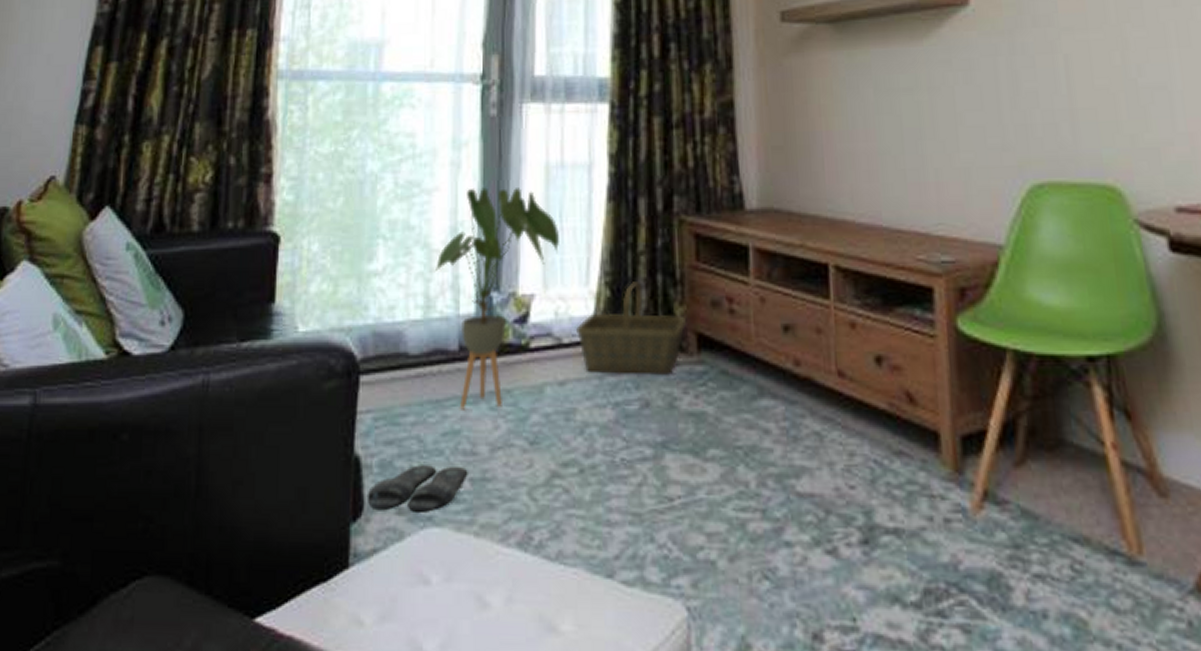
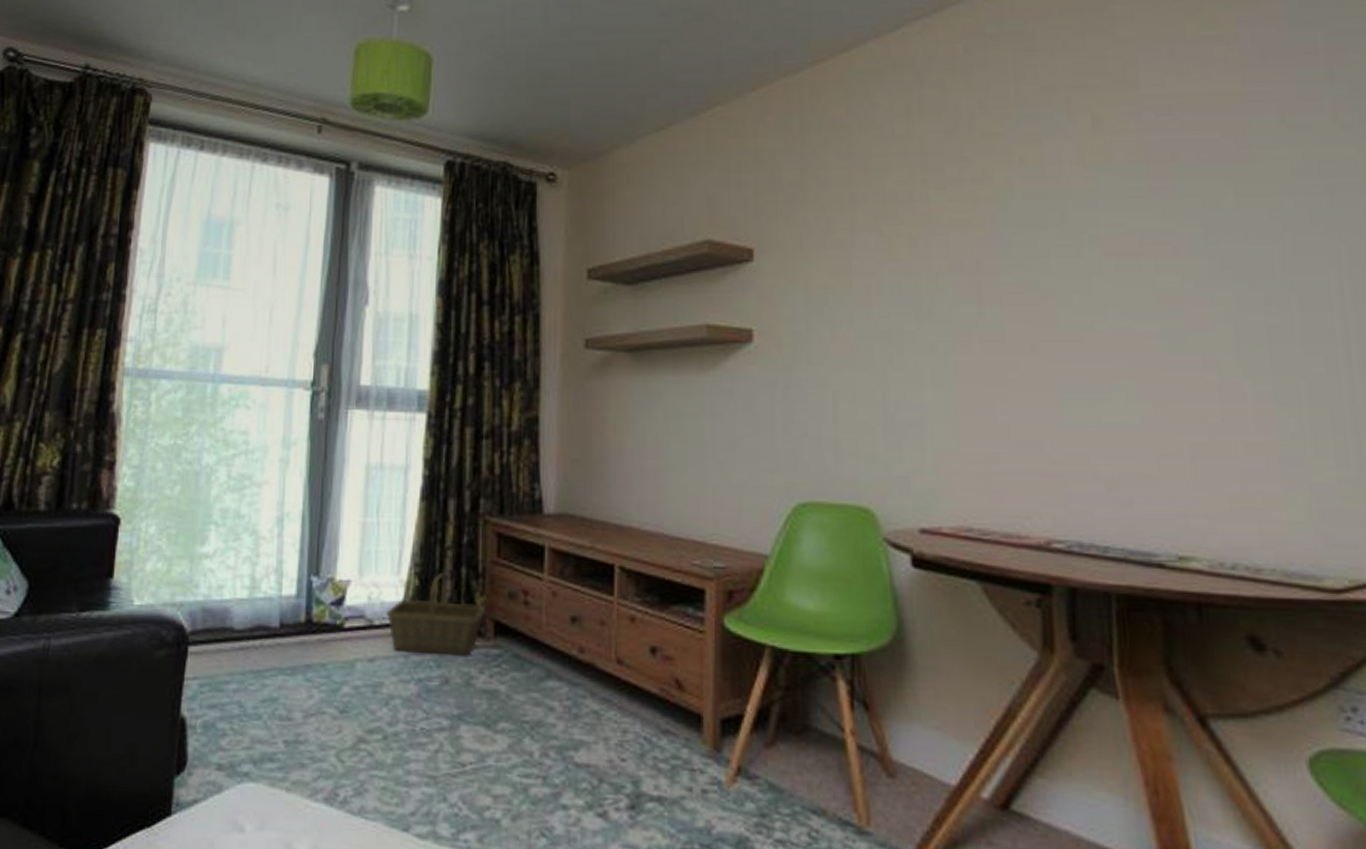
slippers: present [366,465,467,512] -> none [190,727,282,769]
house plant: present [434,187,560,410] -> none [261,483,376,680]

